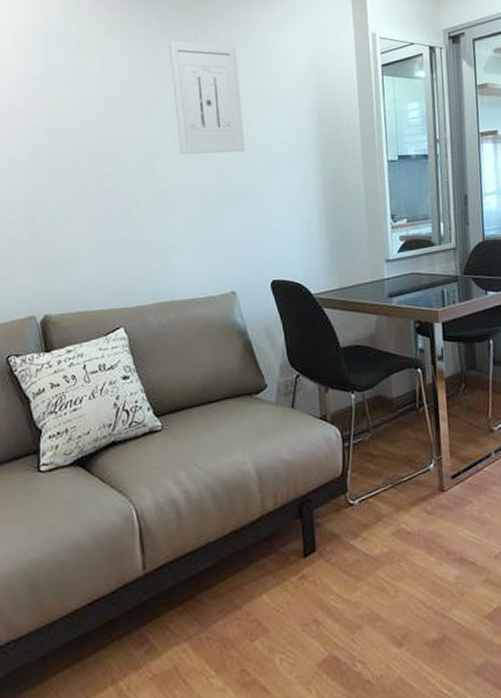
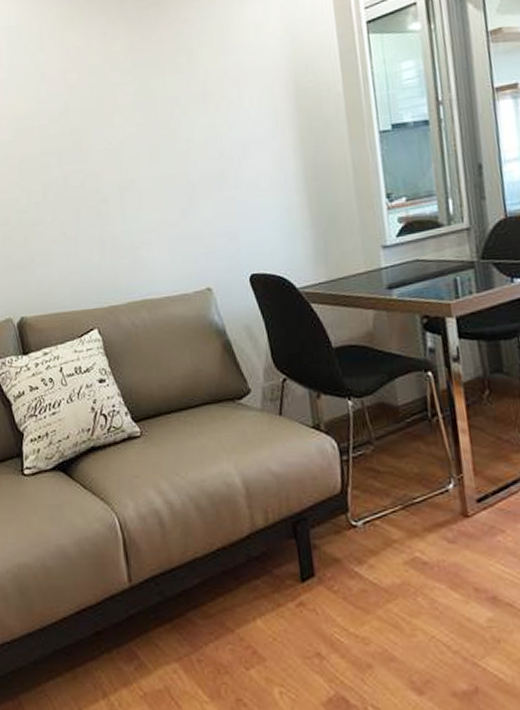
wall art: present [169,41,245,154] -> none [128,21,214,144]

